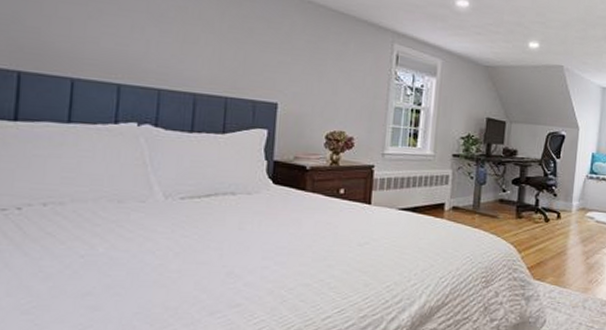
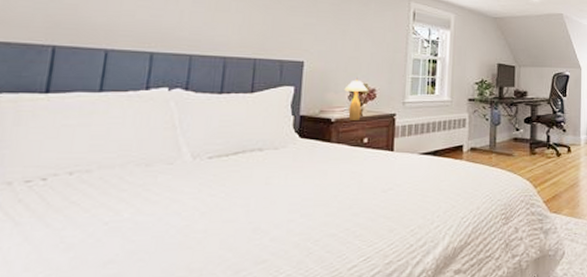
table lamp: none [320,125,346,170] -> present [344,78,368,120]

